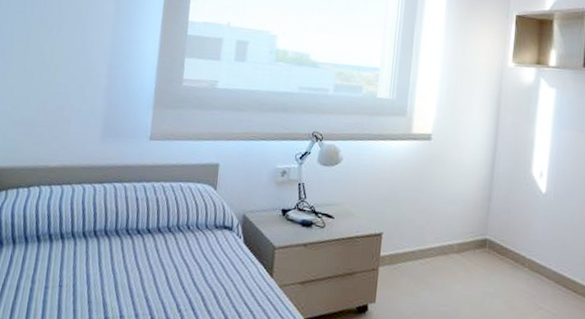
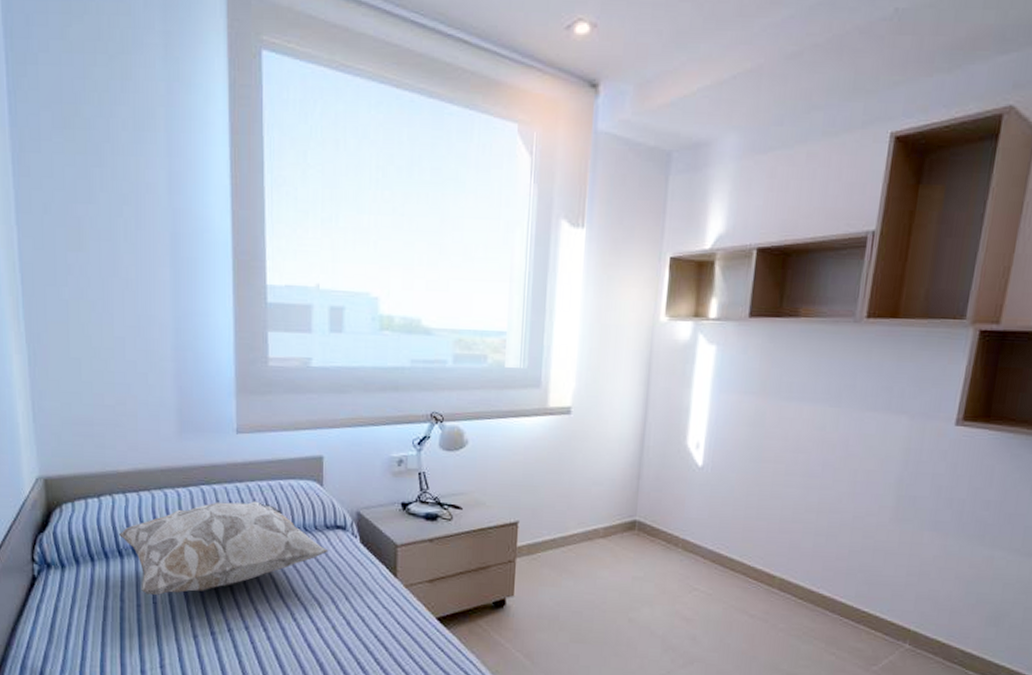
decorative pillow: none [40,198,216,279] -> present [119,501,329,595]

